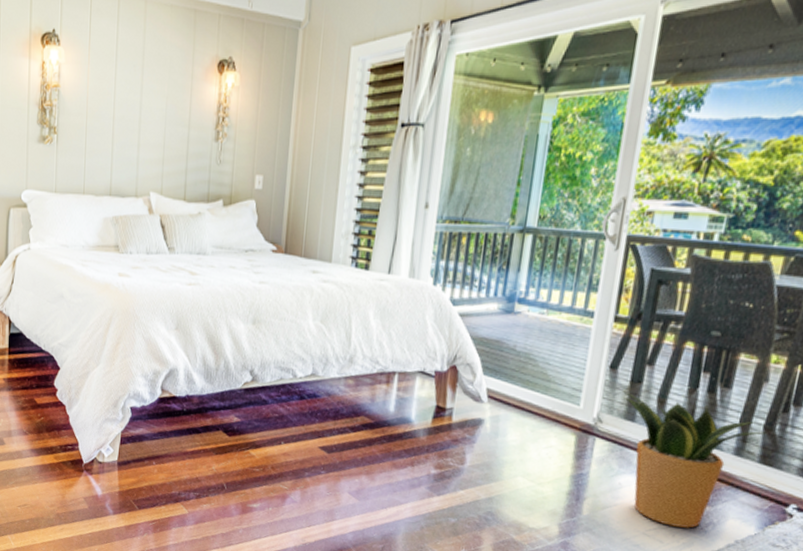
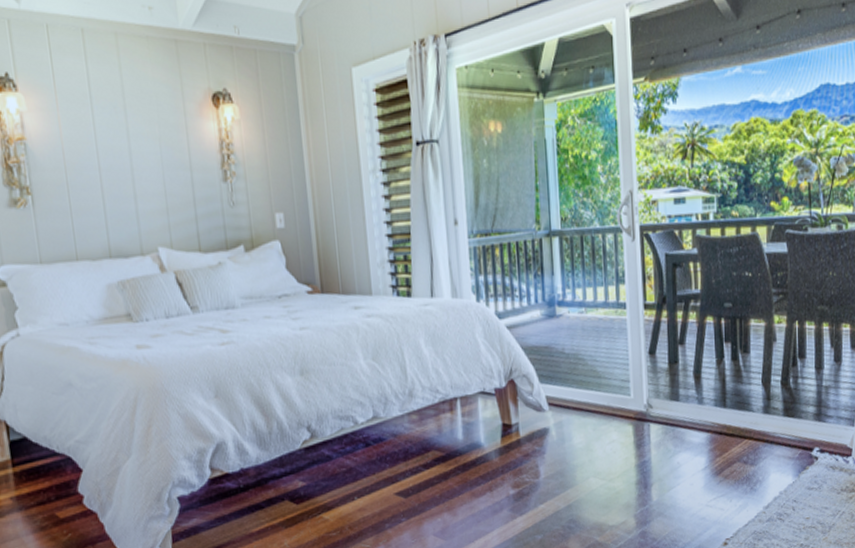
potted plant: present [622,391,765,528] -> none [663,373,783,493]

